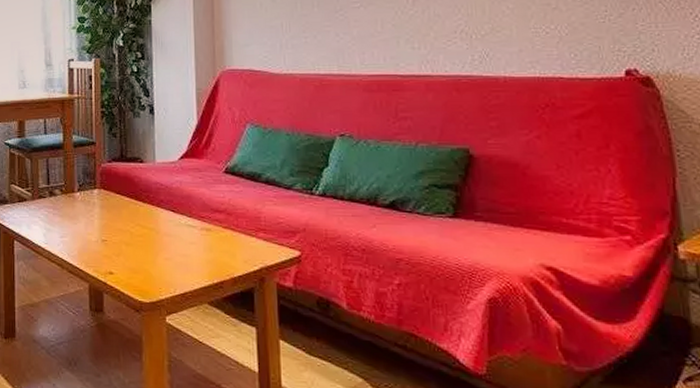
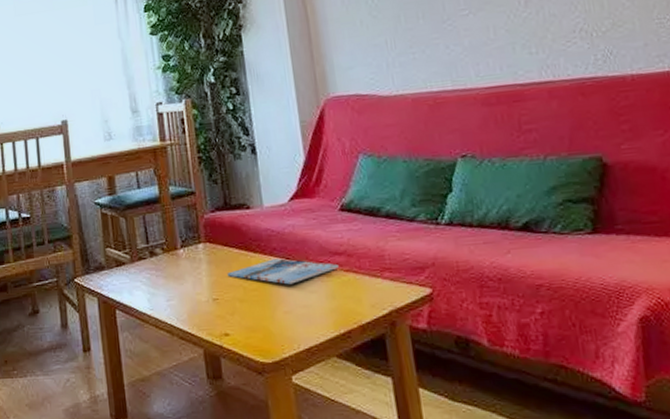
magazine: none [117,210,218,235] -> present [227,258,339,285]

